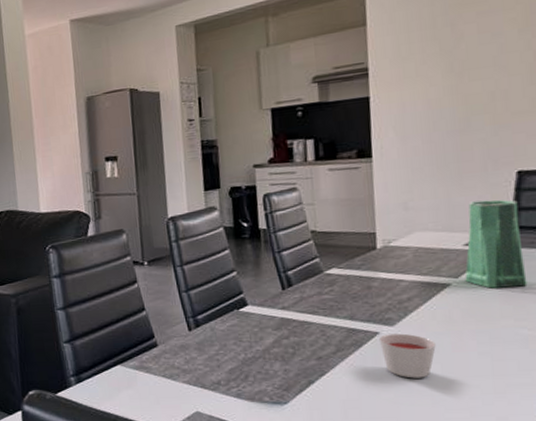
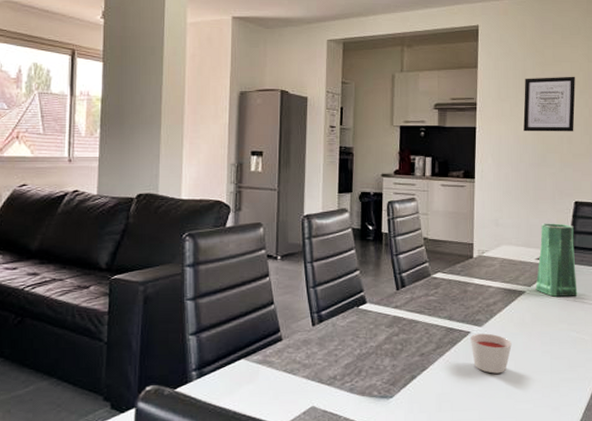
wall art: none [434,12,512,93] -> present [523,76,575,132]

